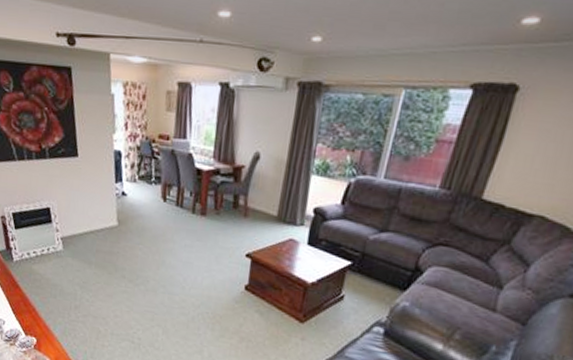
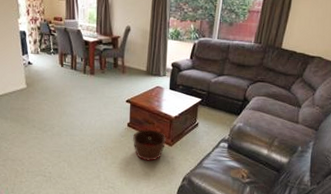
basket: none [250,295,297,340] -> present [132,129,166,161]

